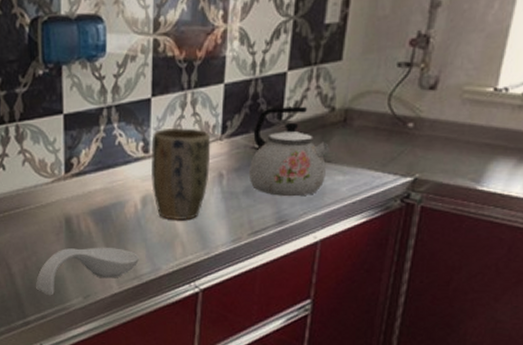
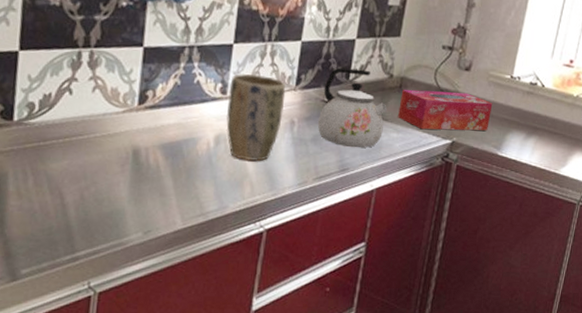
spoon rest: present [36,247,140,296] -> none [91,180,208,230]
tissue box: none [344,117,469,168] -> present [398,89,493,131]

